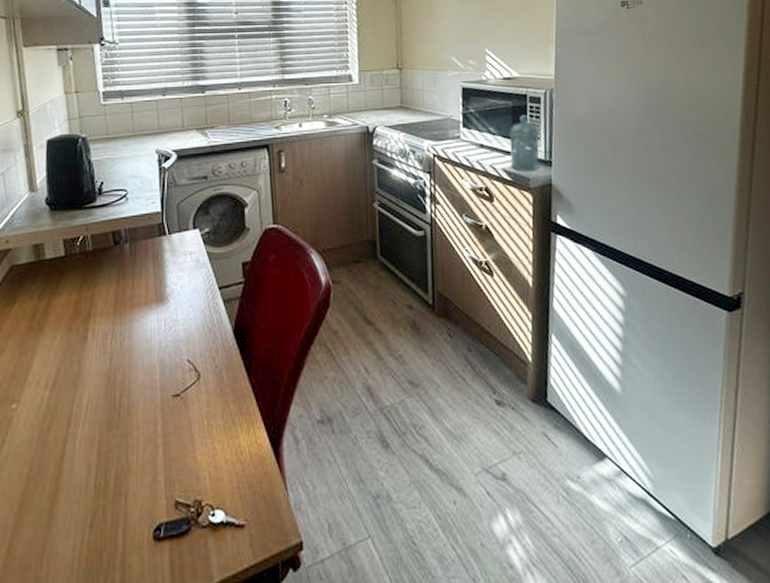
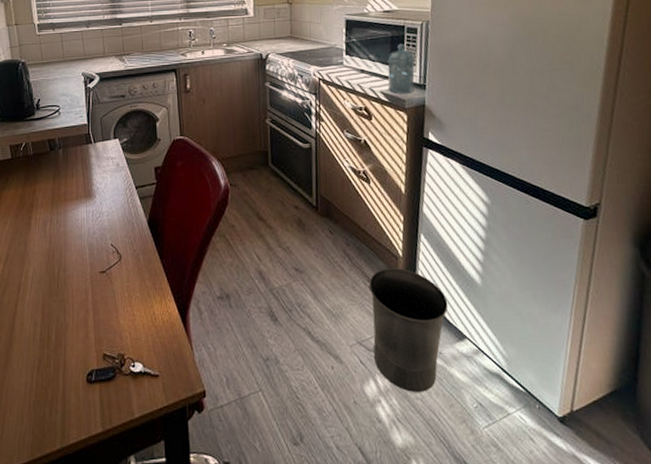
waste bin: none [495,376,585,528] -> present [369,268,448,392]

